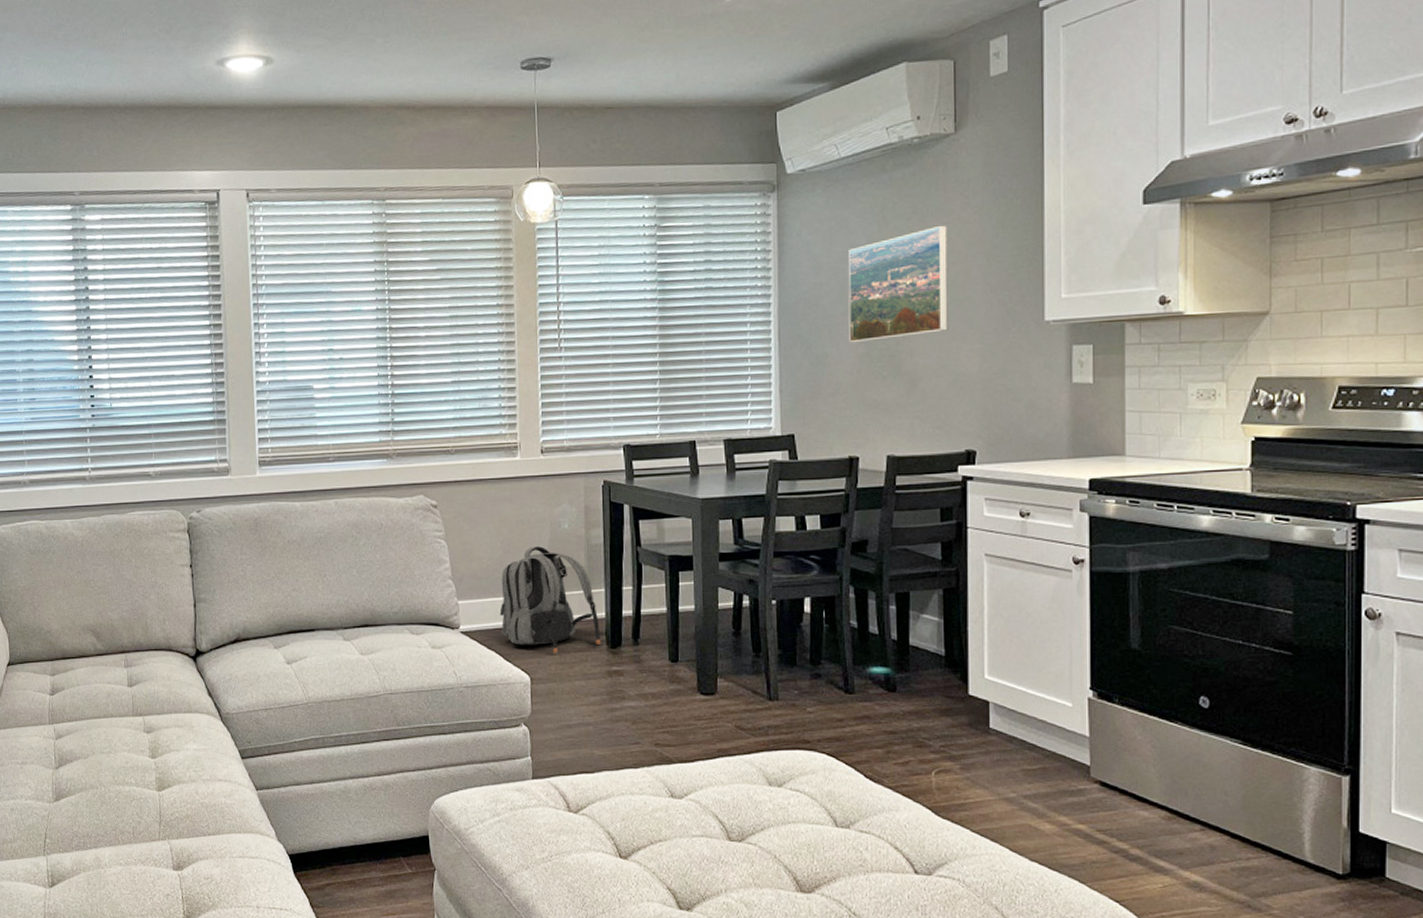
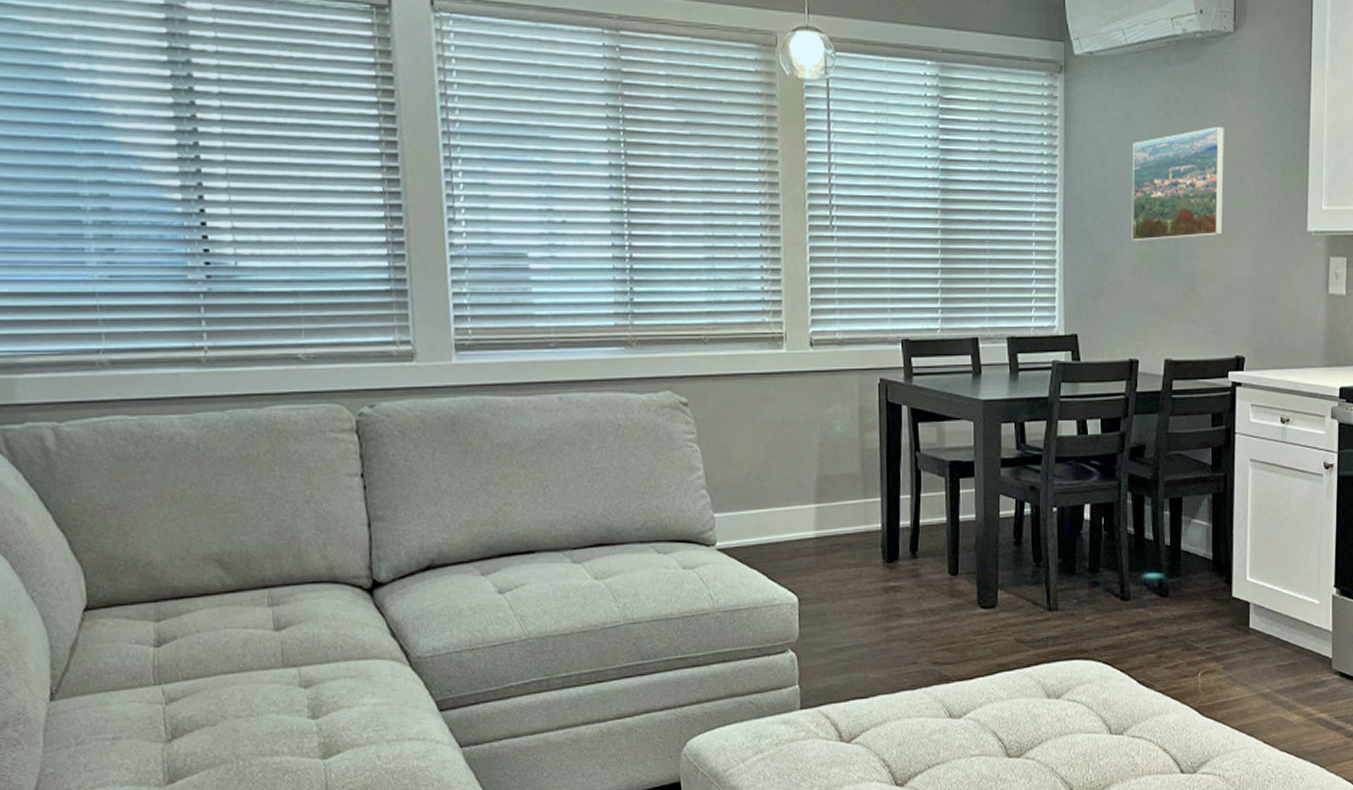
backpack: present [500,546,601,654] -> none [763,451,877,571]

